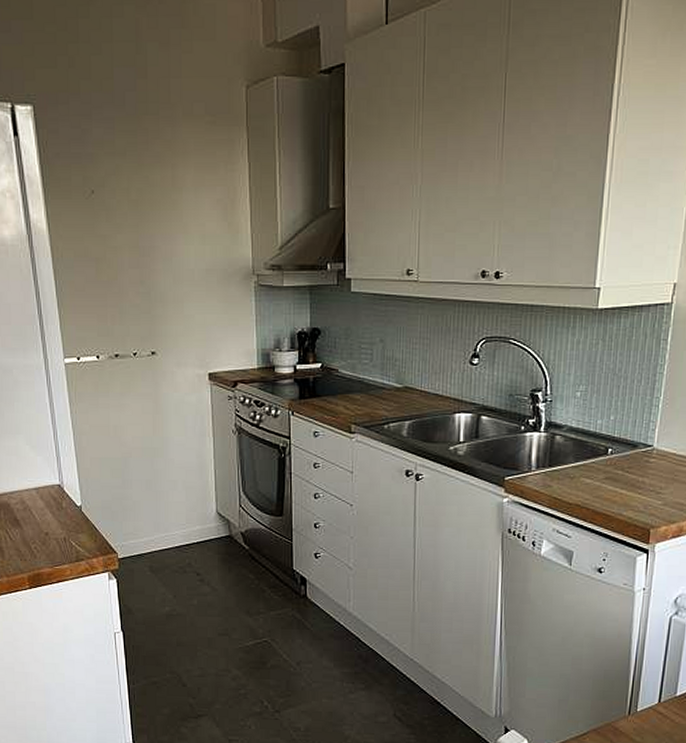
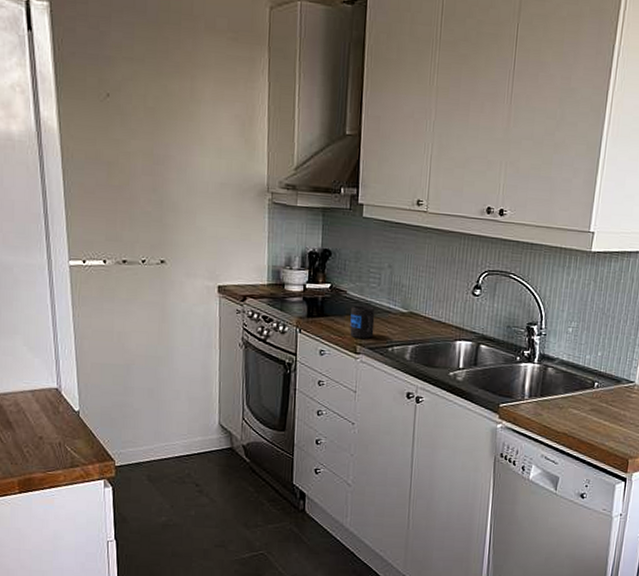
mug: none [343,383,369,417] -> present [349,305,375,339]

